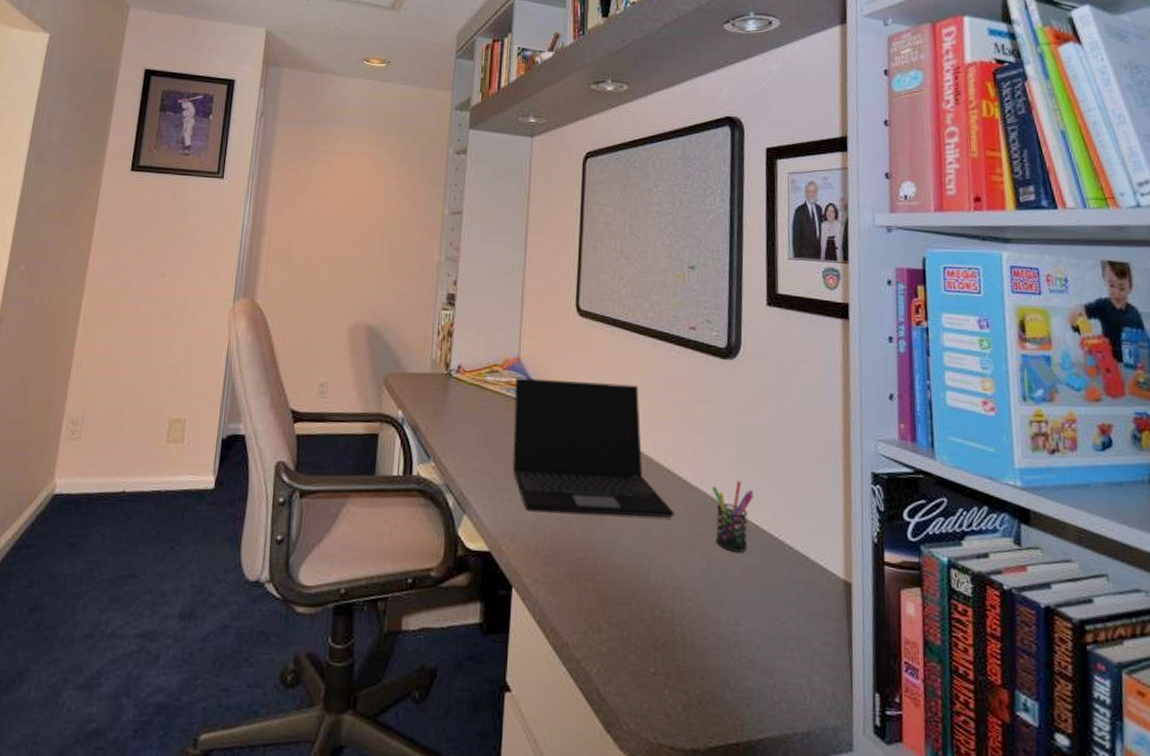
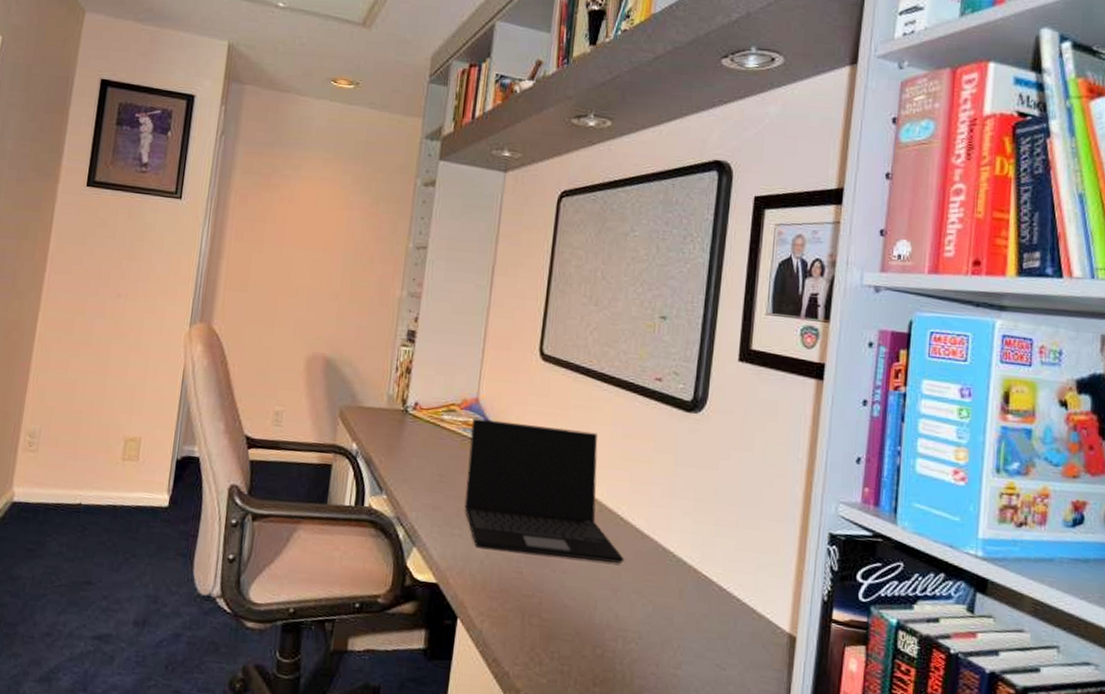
pen holder: present [712,480,753,553] -> none [663,531,706,601]

